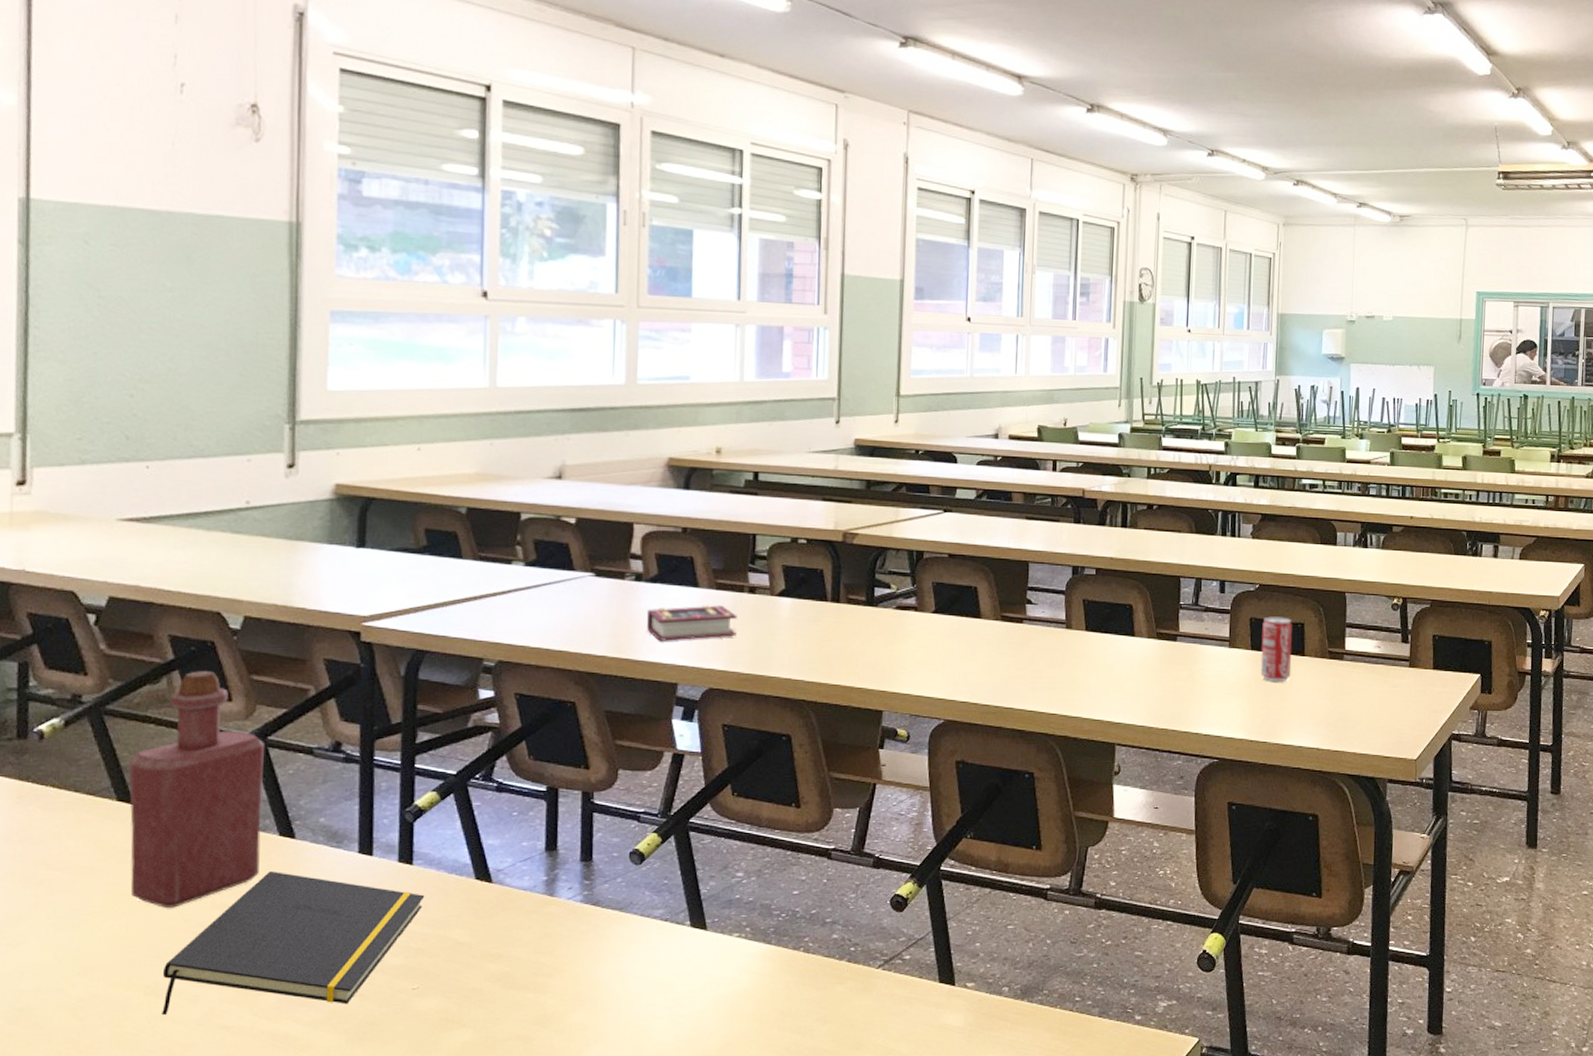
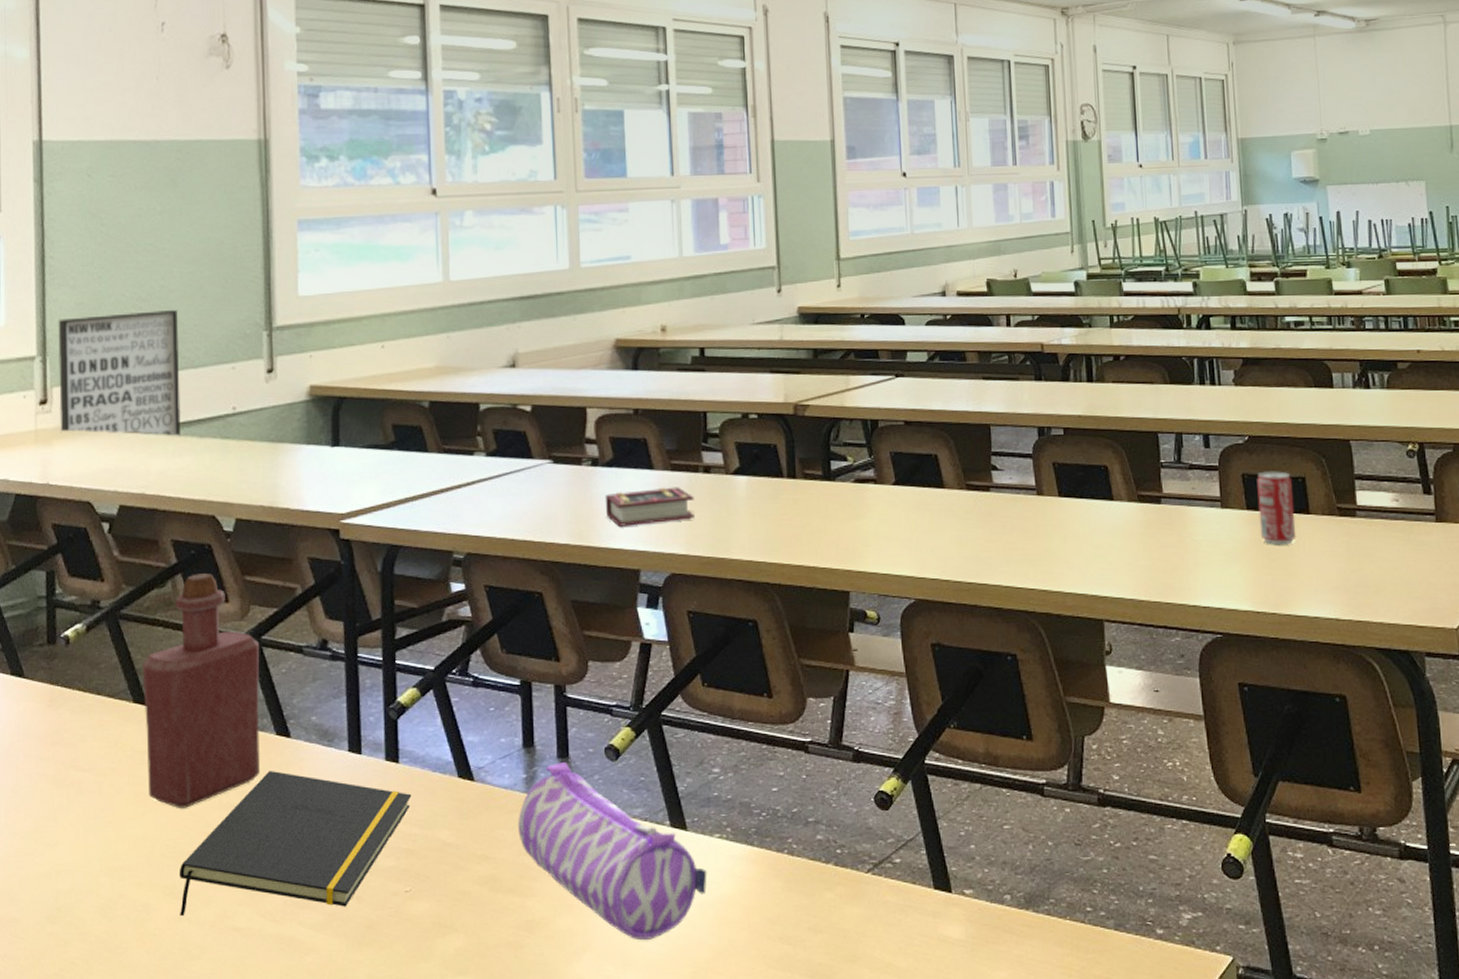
wall art: none [40,393,187,527] -> present [58,309,181,436]
pencil case: none [534,866,724,1031] -> present [517,762,707,940]

